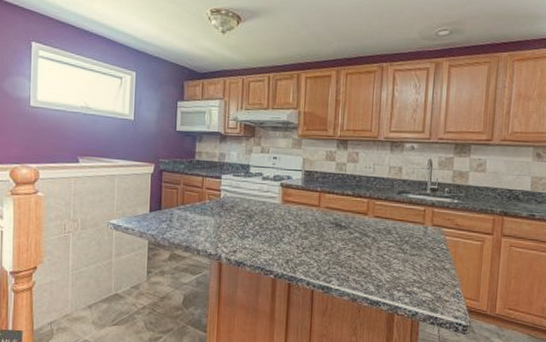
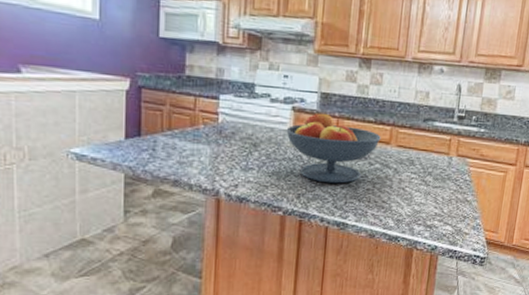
fruit bowl: none [275,188,359,251] -> present [286,112,381,184]

